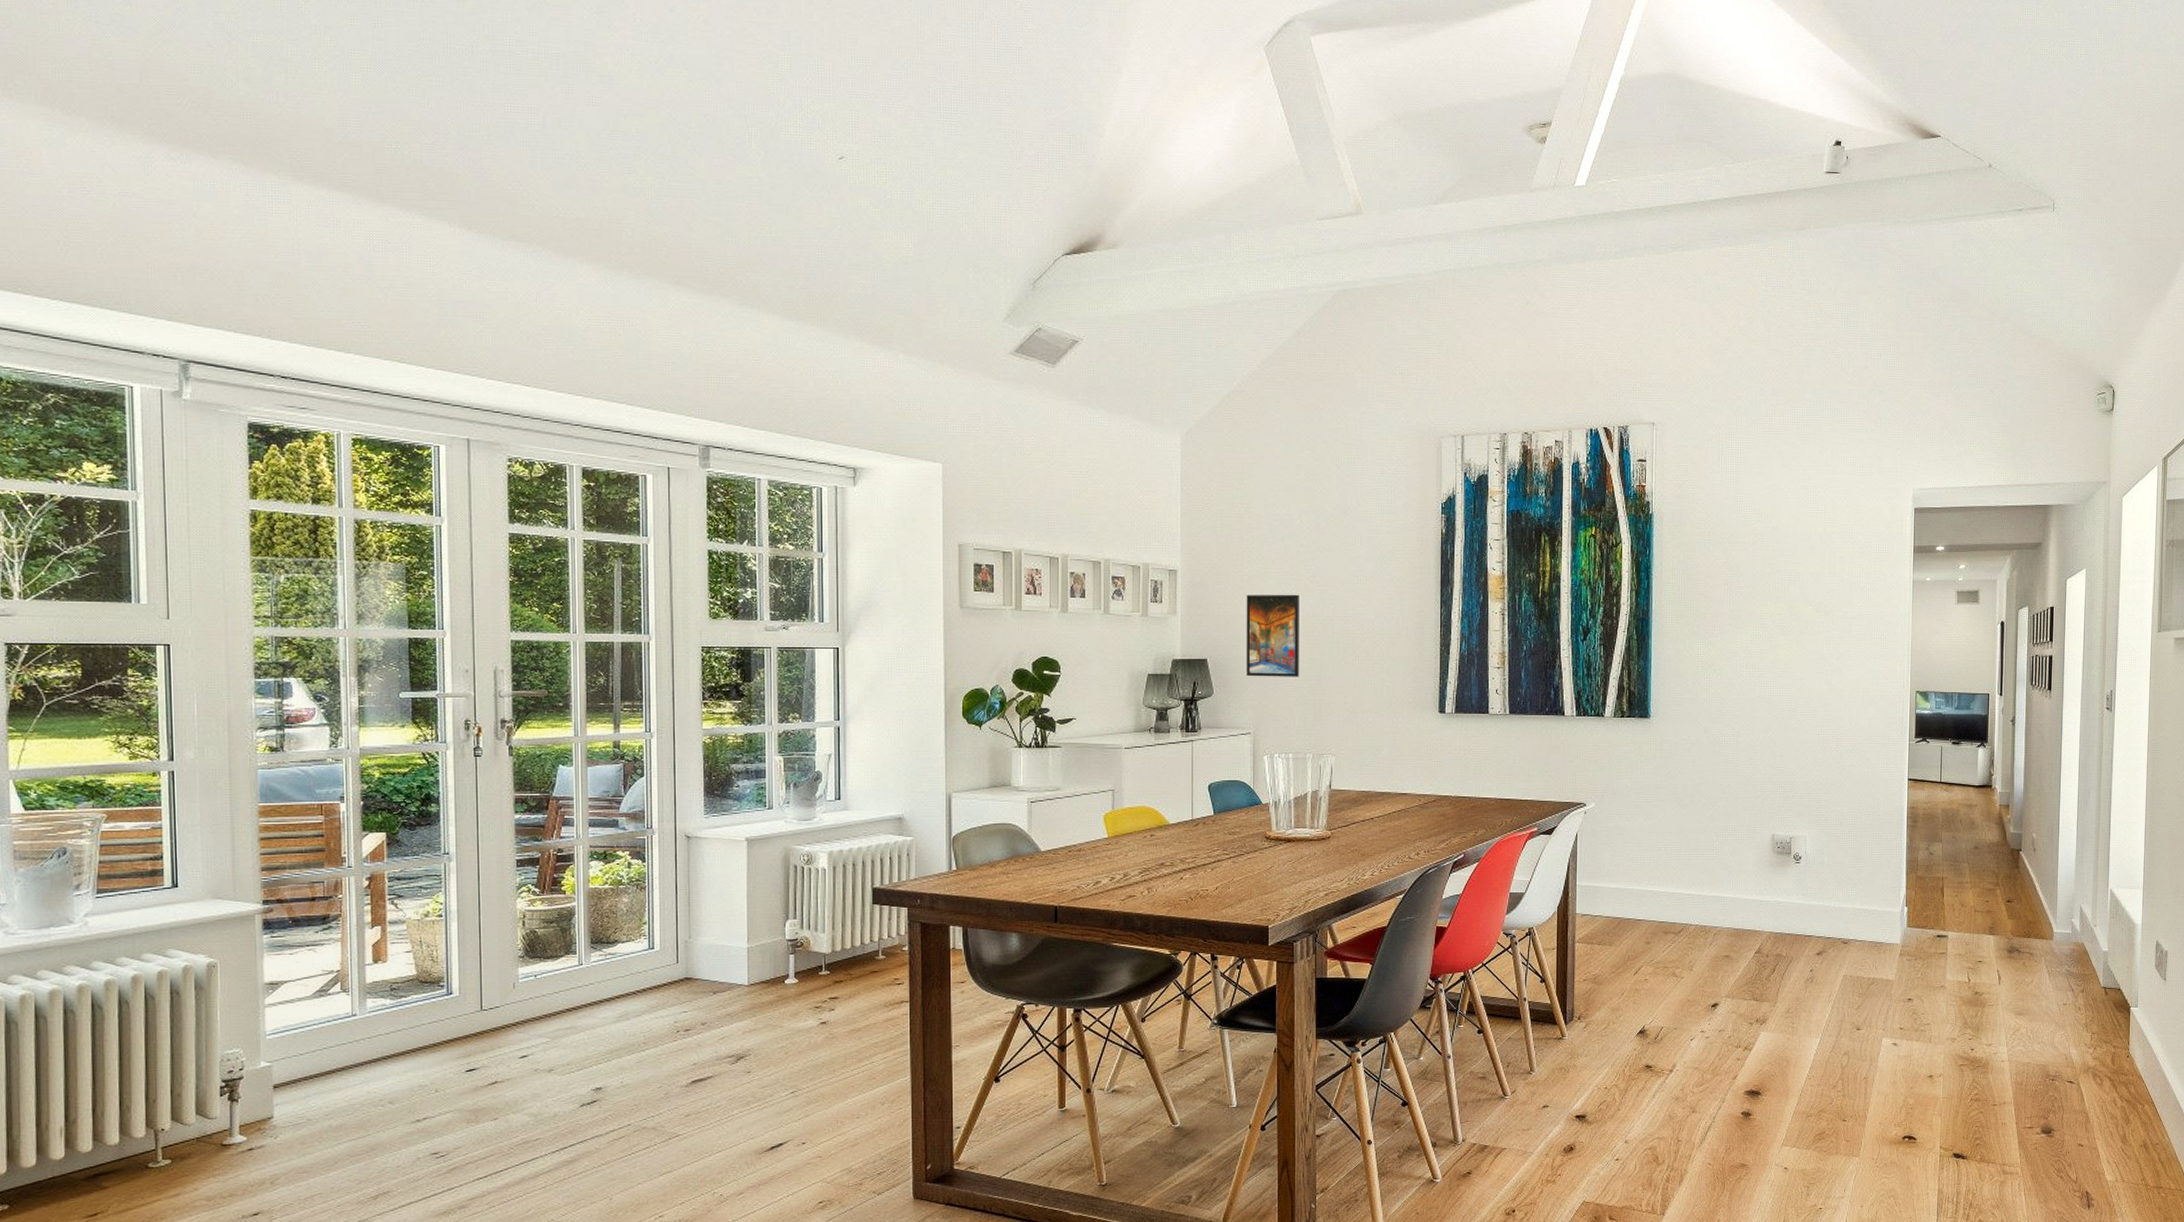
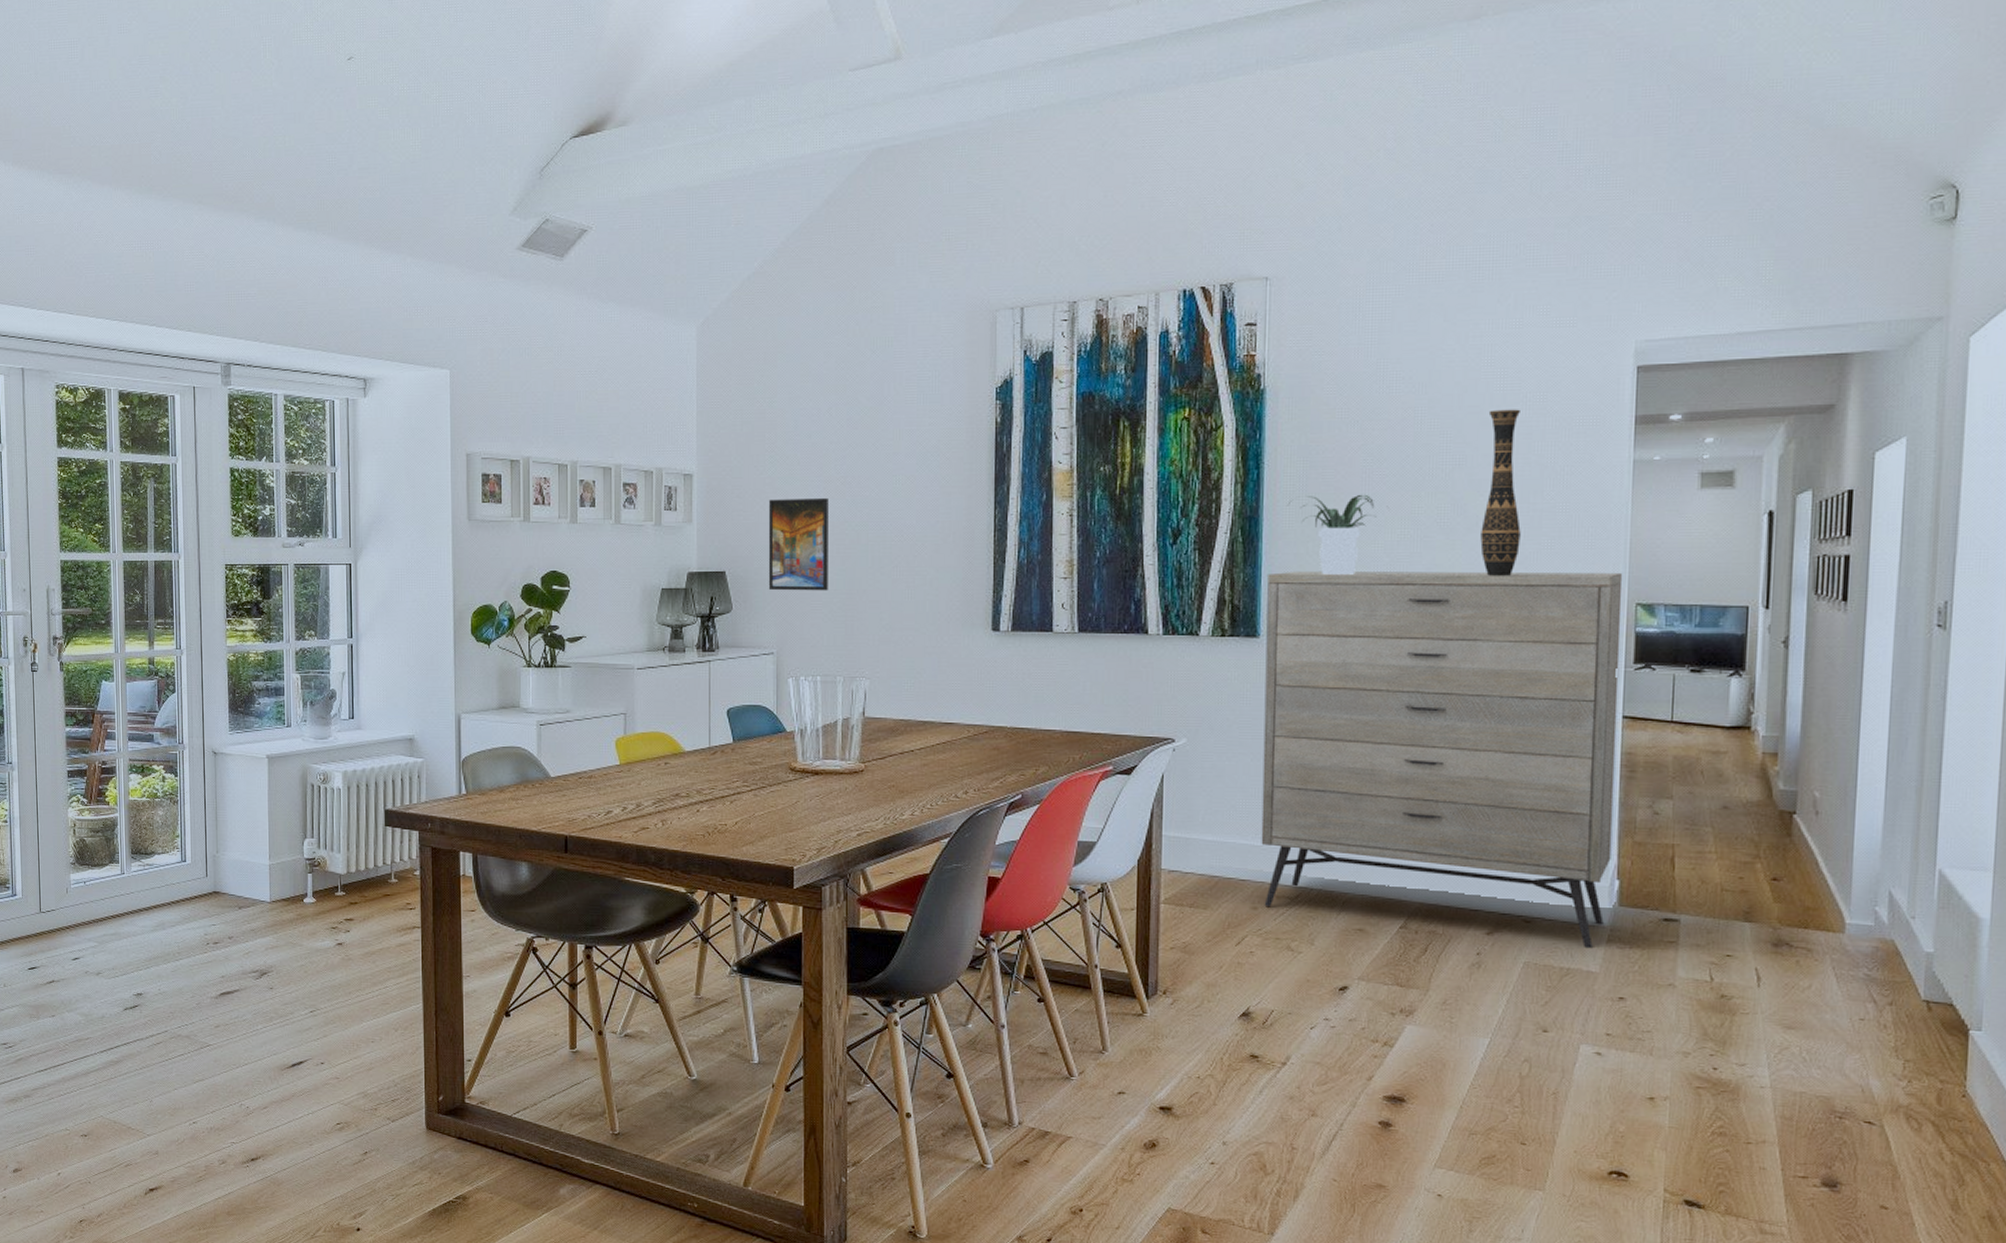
dresser: none [1652,663,1907,962] -> present [1261,570,1623,949]
potted plant: none [1670,602,1744,667] -> present [1287,494,1388,575]
decorative vase: none [1809,538,1837,669] -> present [1480,409,1521,576]

